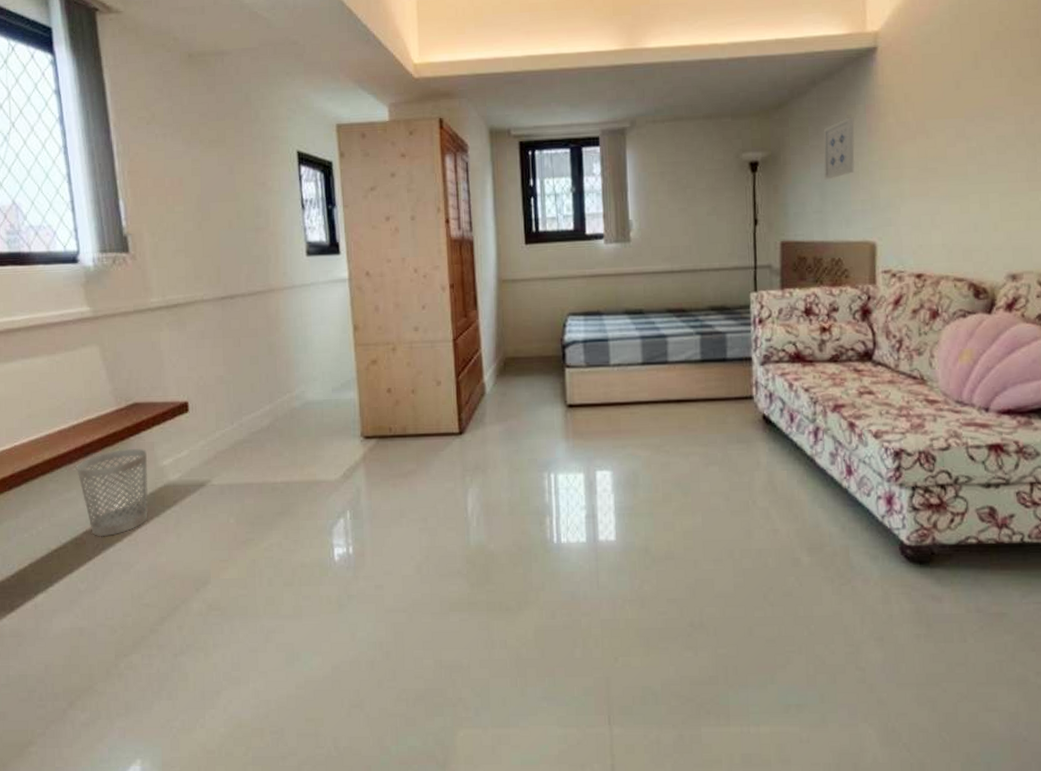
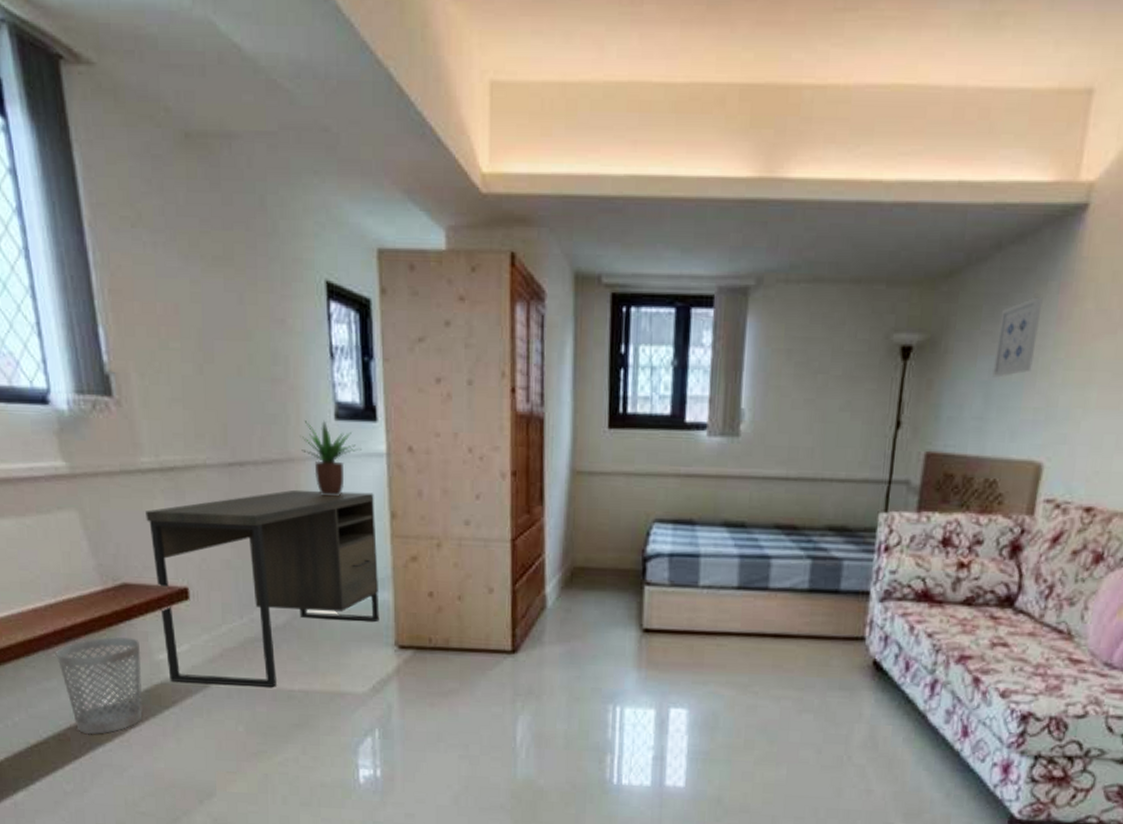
desk: none [154,311,347,484] -> present [146,489,379,687]
potted plant: none [278,257,328,317] -> present [300,420,361,497]

